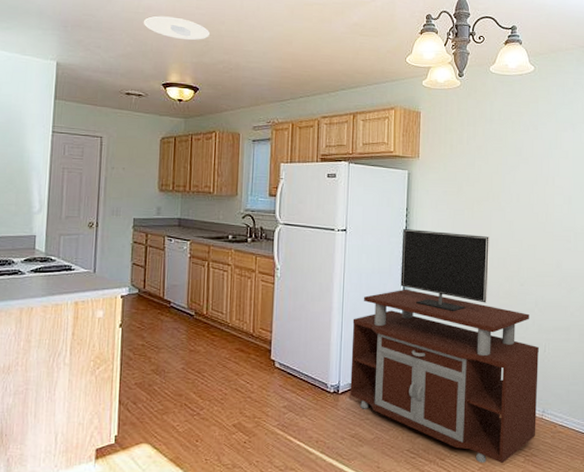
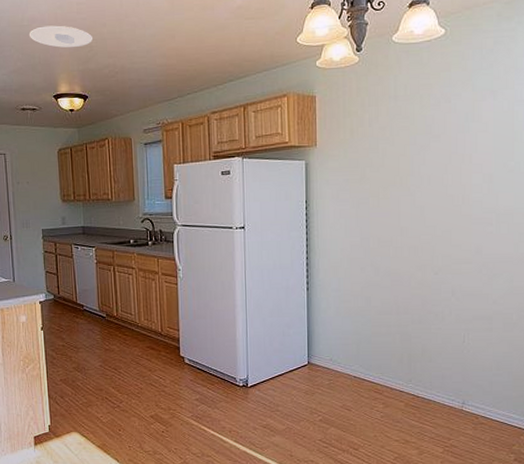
tv stand: present [350,229,539,464] -> none [257,222,457,454]

